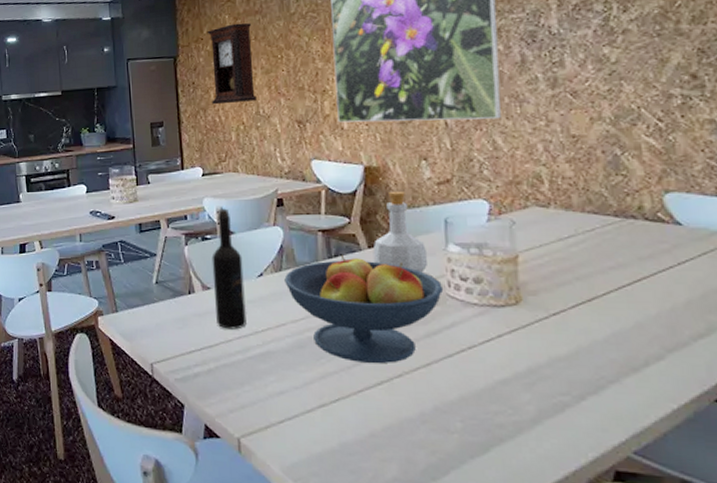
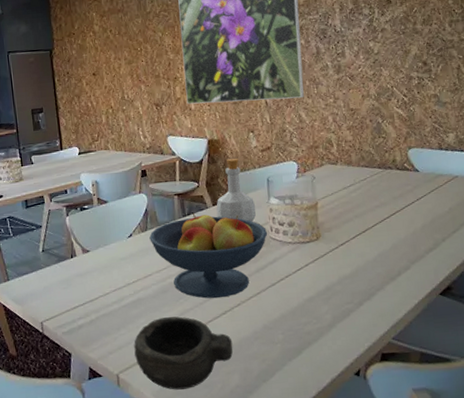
pendulum clock: present [207,23,257,105] -> none [77,20,122,92]
wine bottle: present [211,208,247,330] -> none [89,181,120,285]
bowl: none [260,378,391,471] -> present [134,316,233,390]

